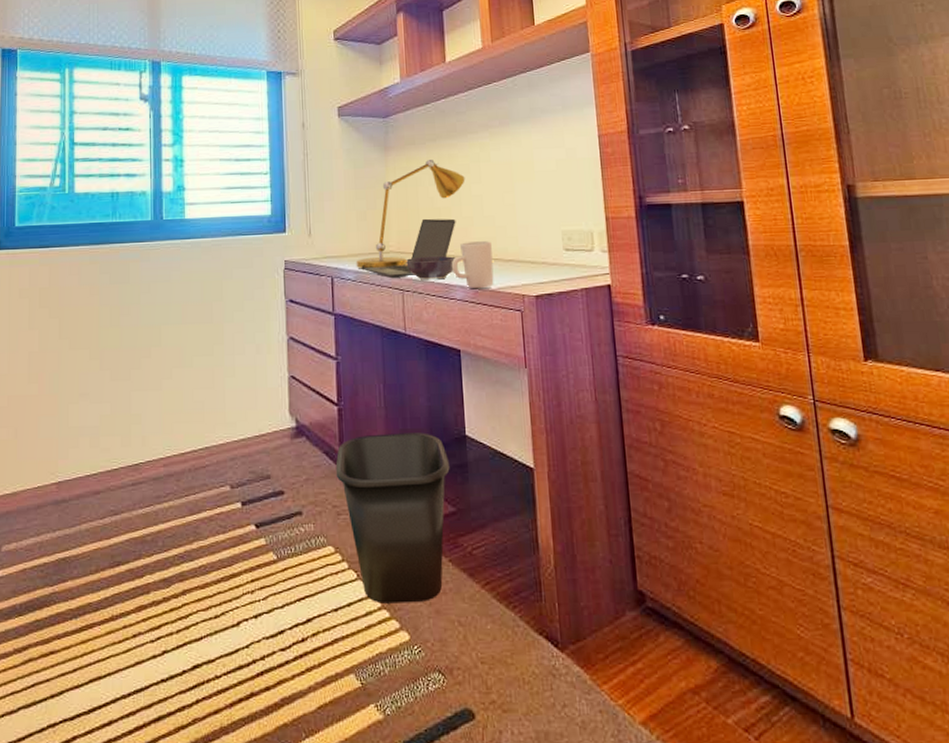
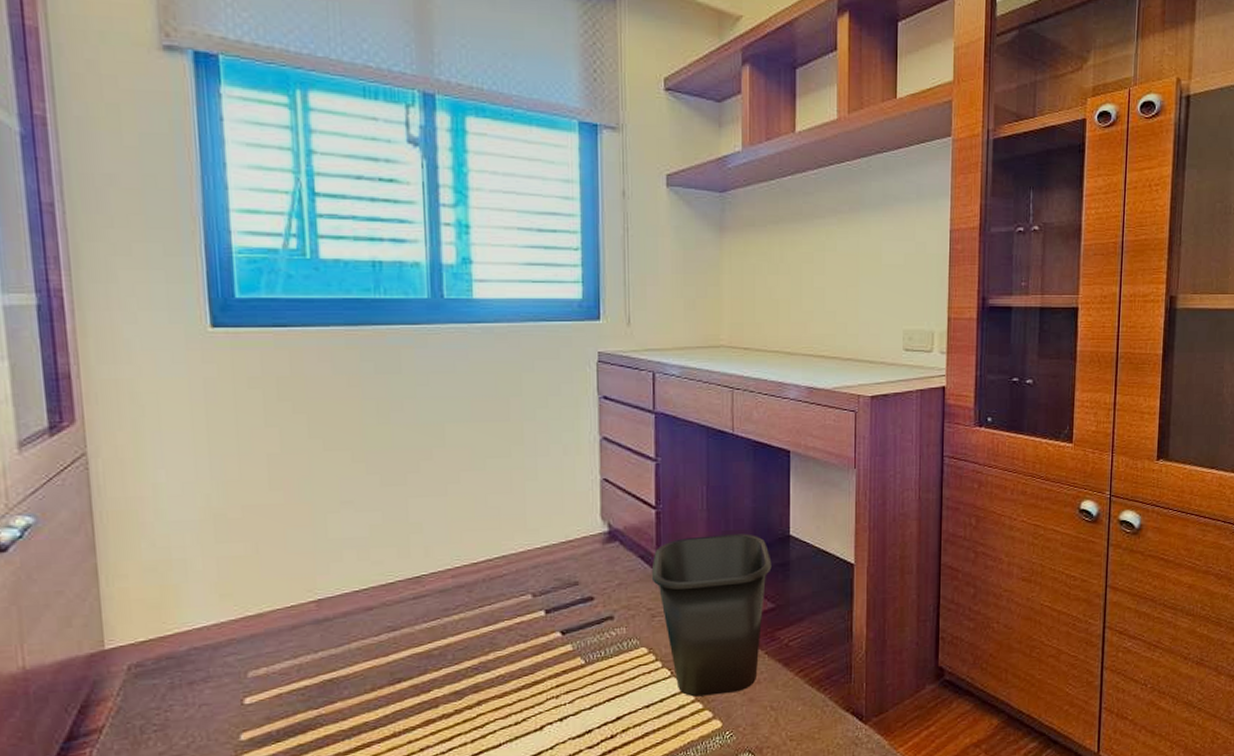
desk lamp: present [356,160,465,269] -> none [681,245,808,364]
laptop: present [365,218,456,278] -> none [692,311,795,374]
bowl: present [406,255,456,280] -> none [738,352,792,378]
mug: present [451,241,494,289] -> none [786,338,830,389]

